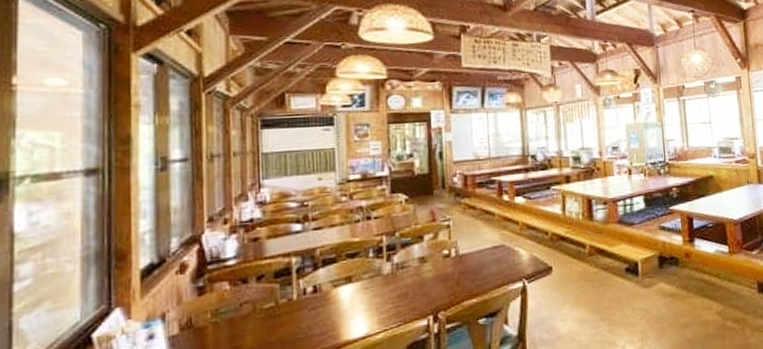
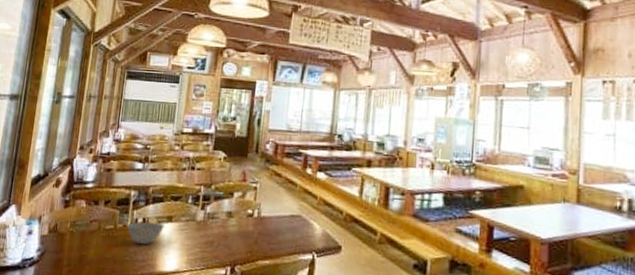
bowl: none [292,286,343,317] -> present [127,222,164,245]

